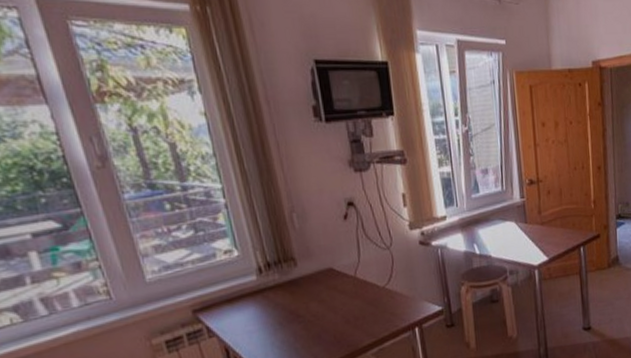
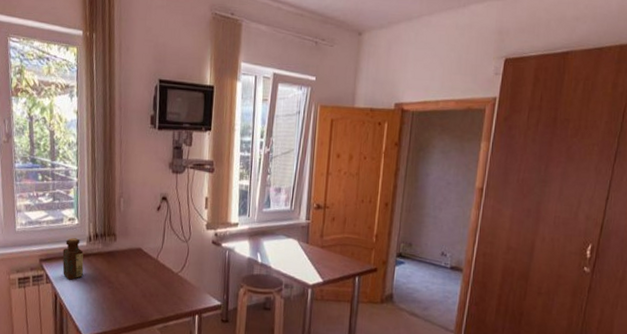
bottle: none [224,273,261,327] -> present [62,238,84,280]

